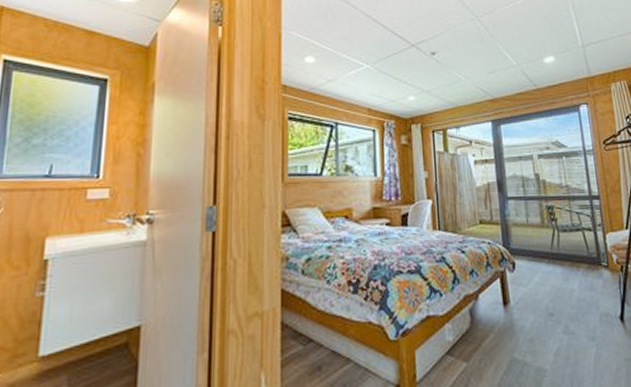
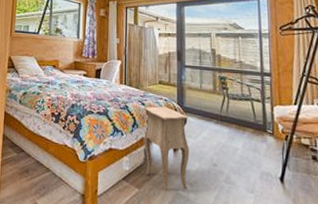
side table: none [463,252,530,359] -> present [143,106,193,191]

